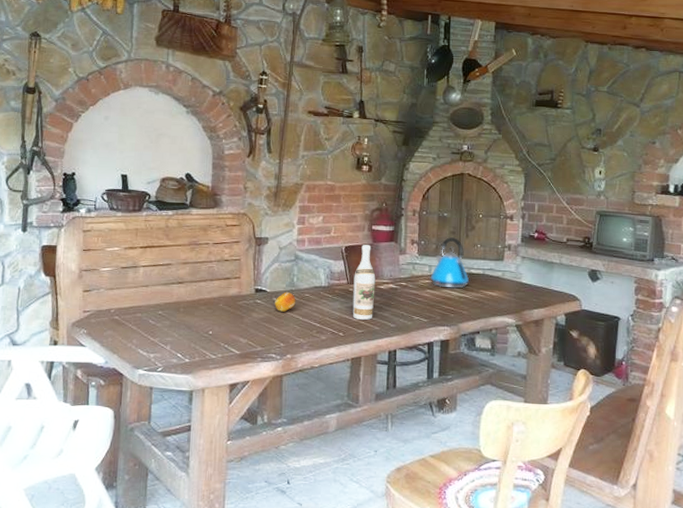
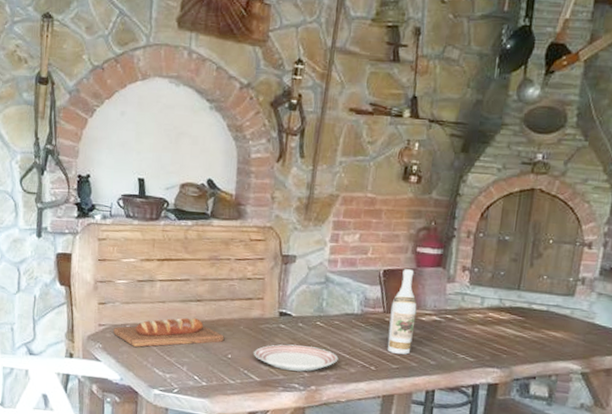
bread loaf: none [97,298,206,330] -> present [113,317,225,347]
dinner plate: none [233,318,310,342] -> present [254,344,339,372]
fruit: present [275,292,296,312] -> none [300,317,324,339]
kettle: present [430,236,469,289] -> none [482,264,529,326]

